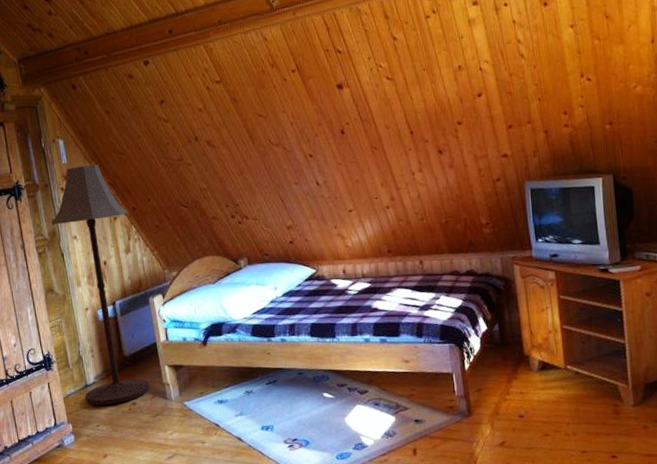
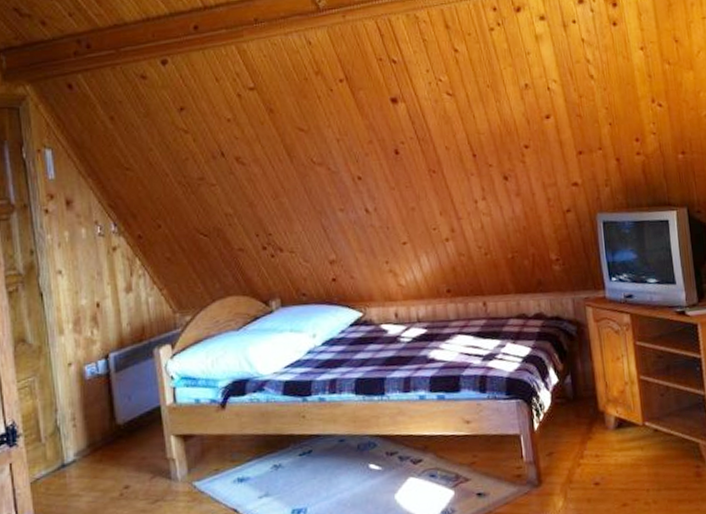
floor lamp: present [51,165,150,406] -> none [28,182,149,492]

